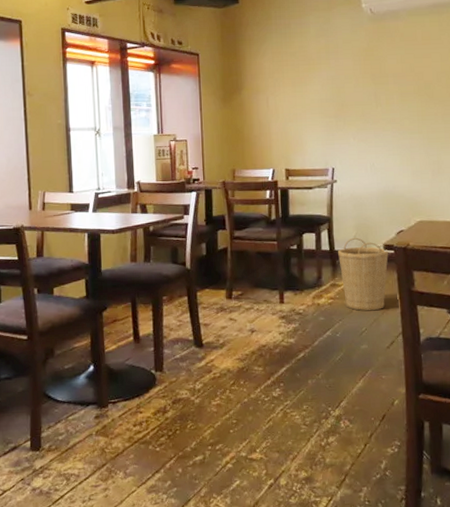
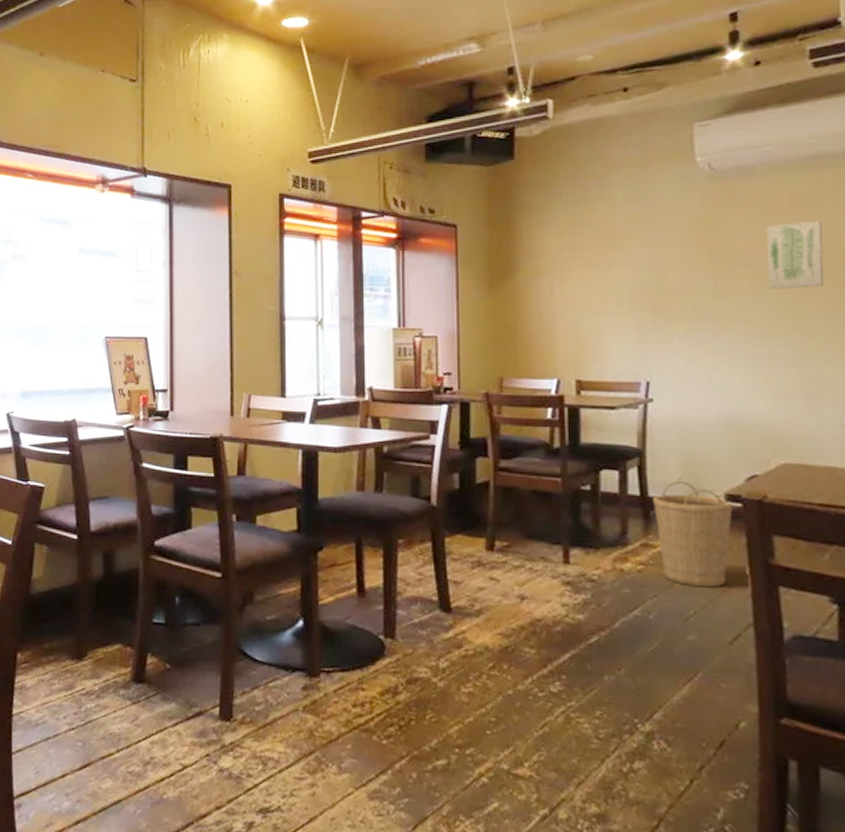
wall art: none [407,50,443,99] -> present [766,220,824,289]

